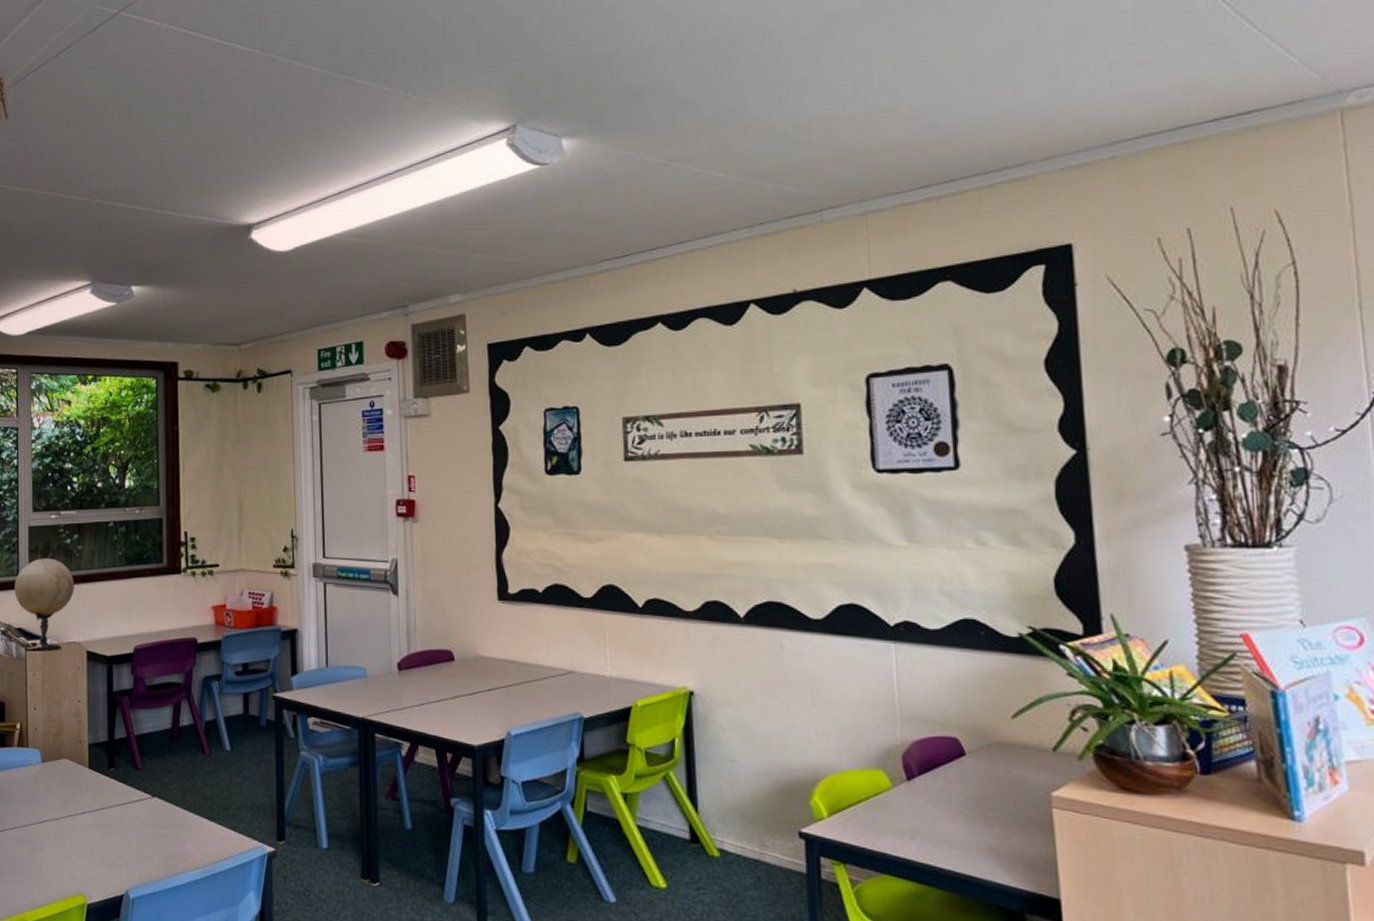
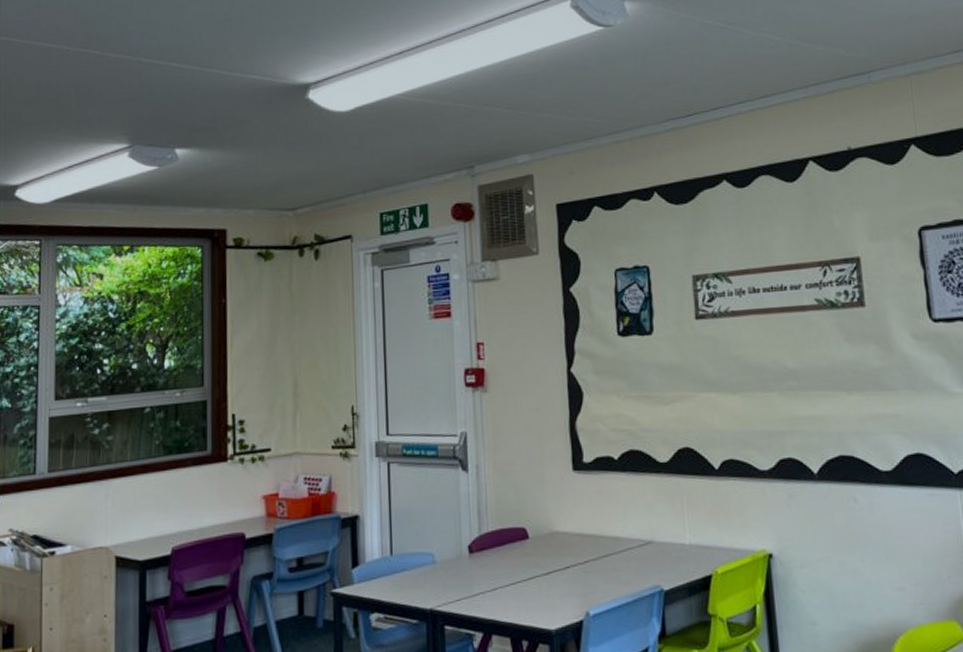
globe: present [15,554,74,651] -> none [30,447,102,562]

